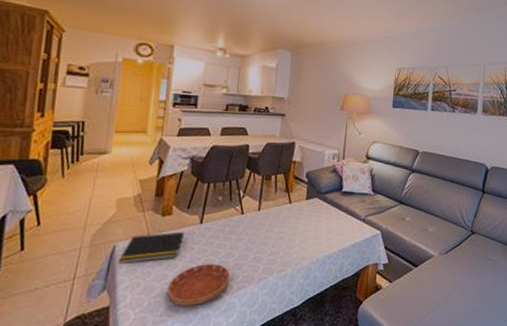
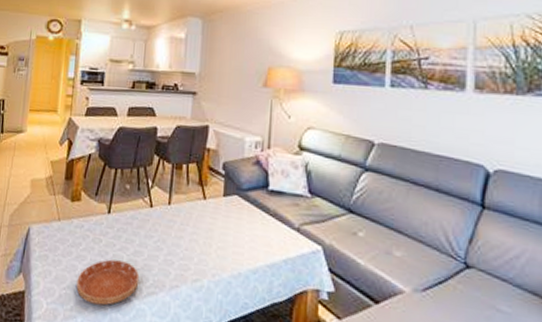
notepad: present [117,231,185,264] -> none [32,219,93,249]

